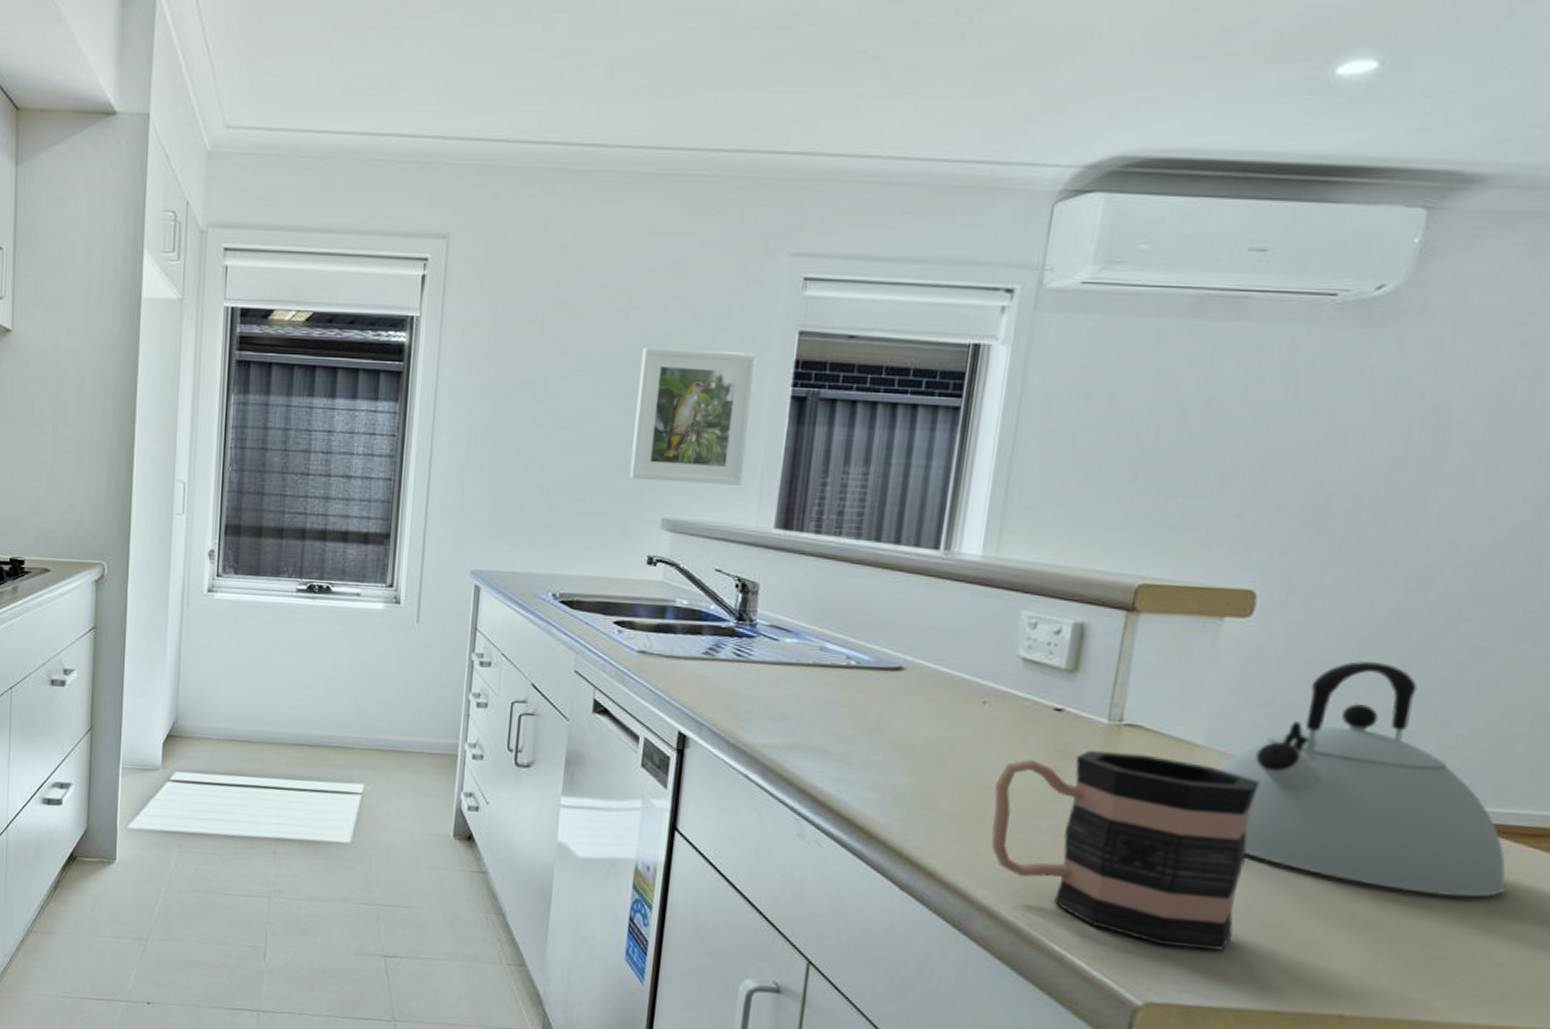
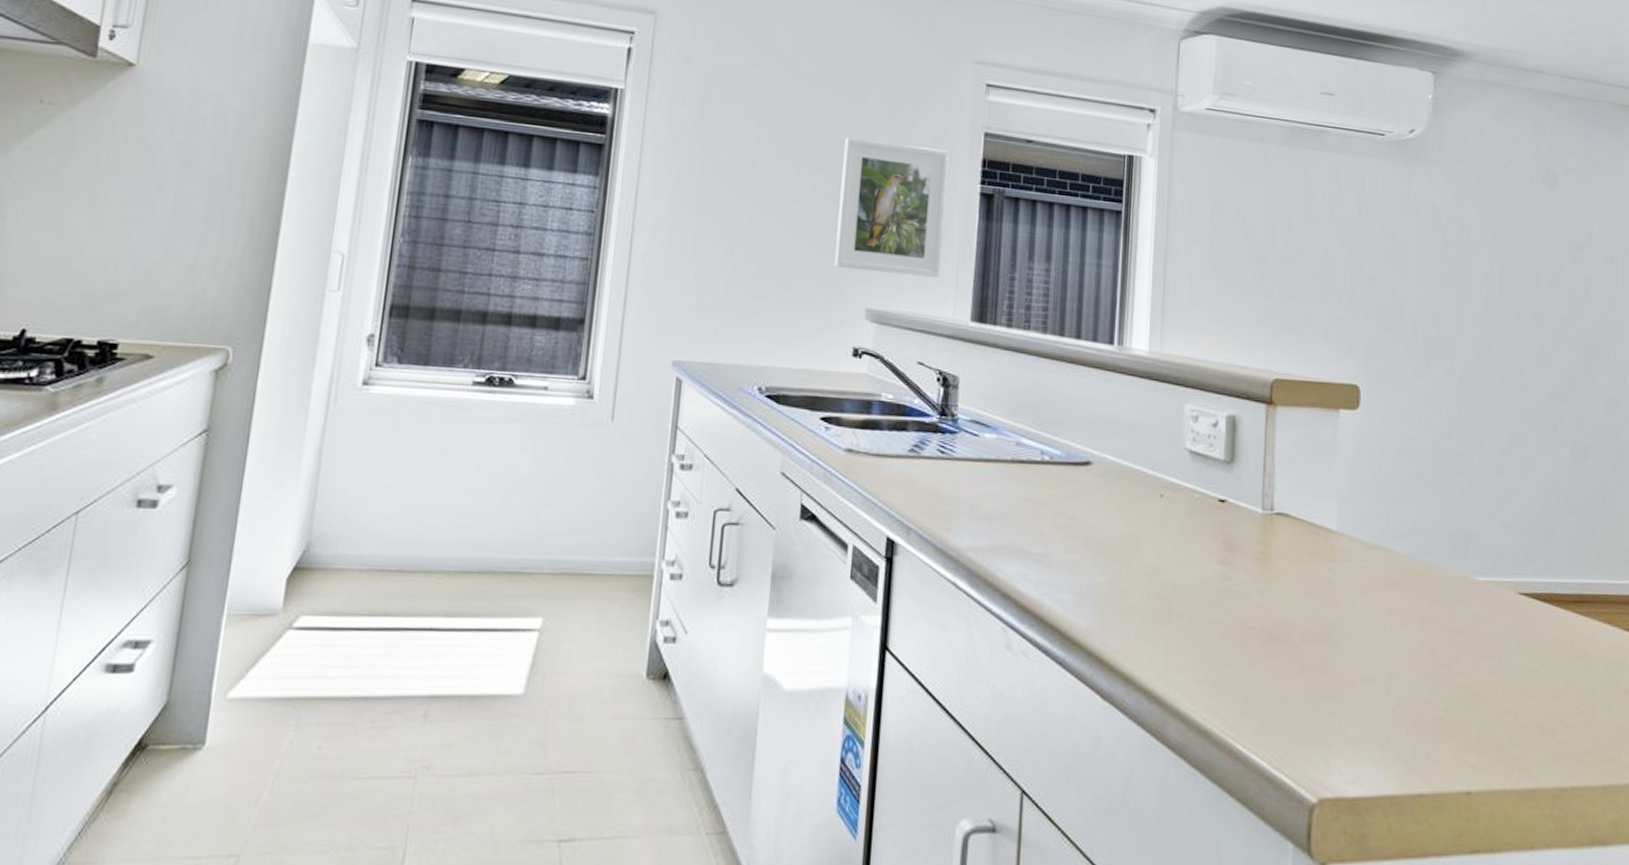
mug: present [991,750,1259,951] -> none [1176,540,1382,737]
kettle: present [1218,661,1506,898] -> none [1350,448,1564,664]

